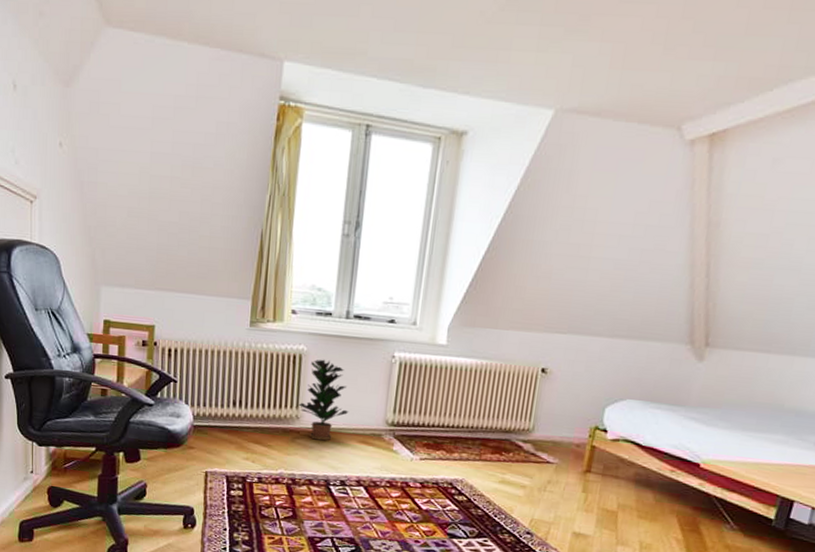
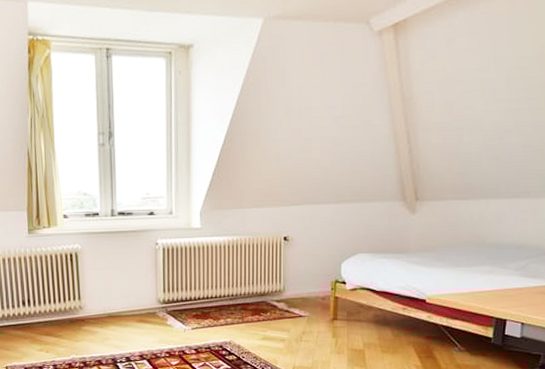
potted plant: present [298,359,349,441] -> none [80,254,125,325]

